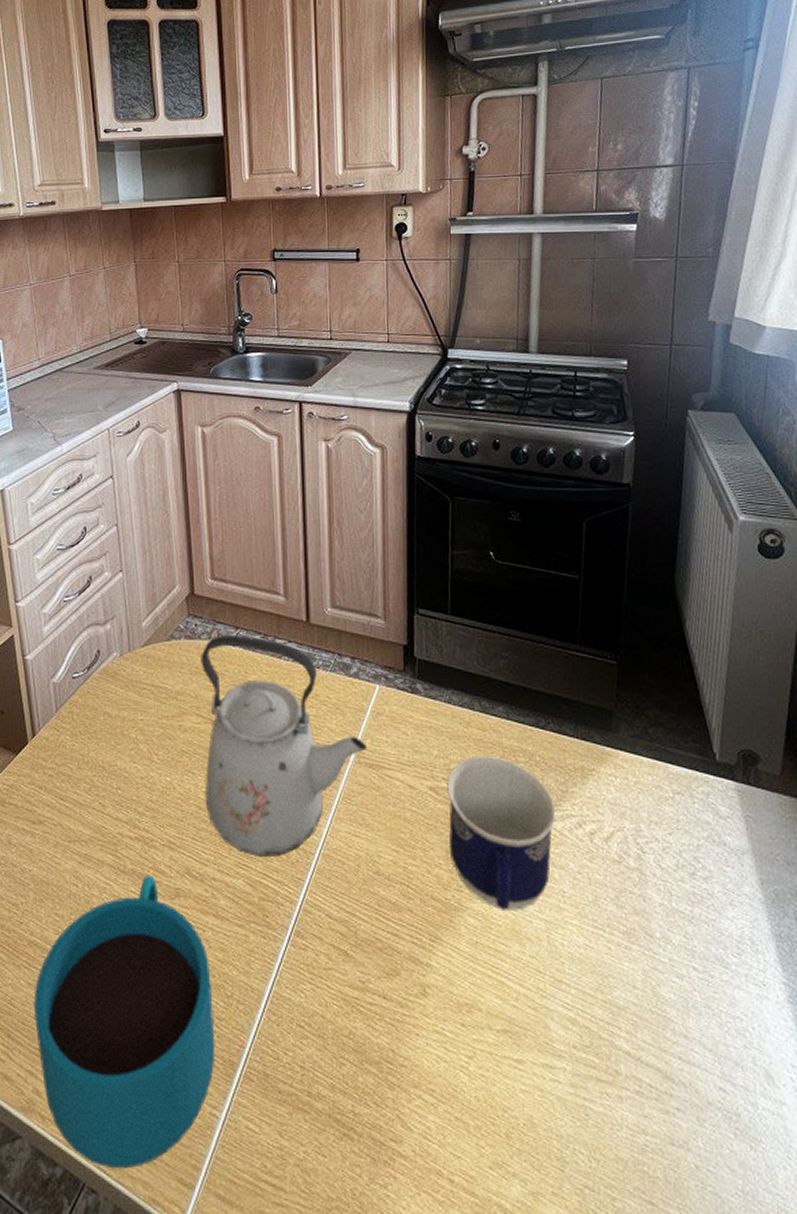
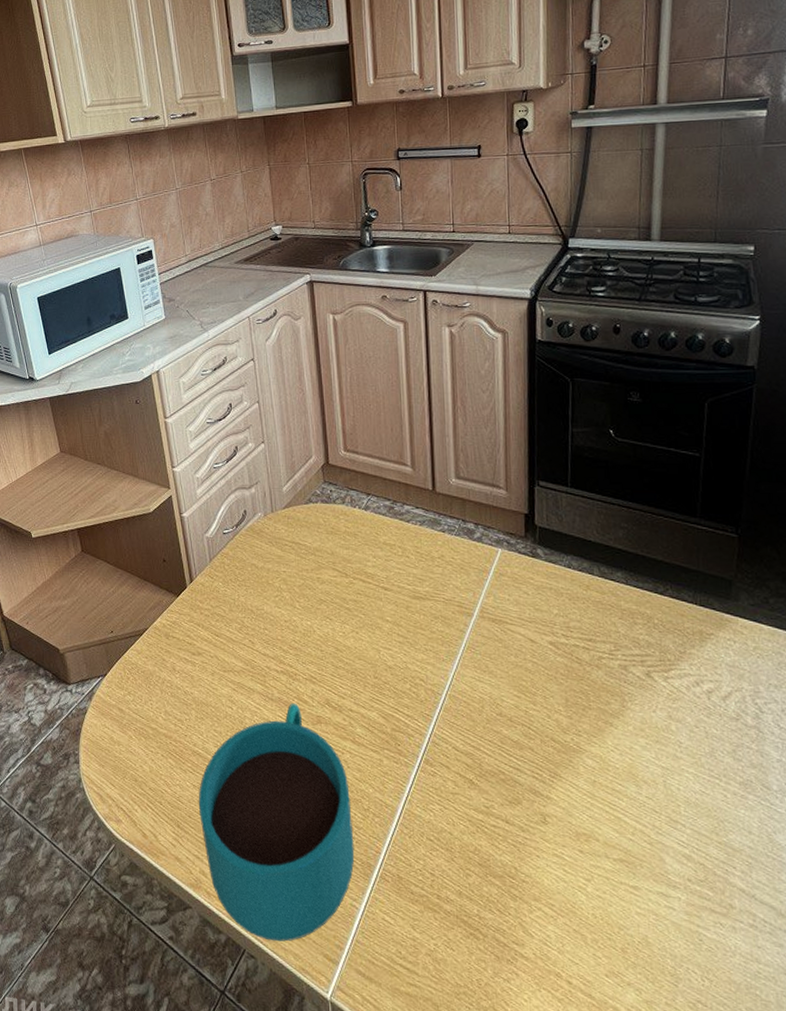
kettle: present [201,634,367,857] -> none [336,500,490,695]
cup: present [447,755,557,910] -> none [566,616,674,756]

